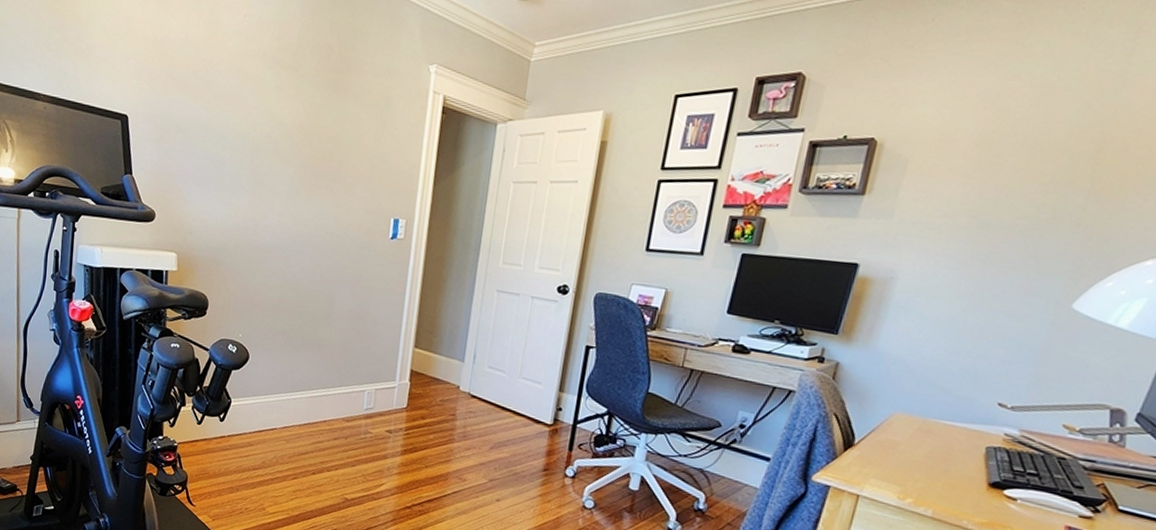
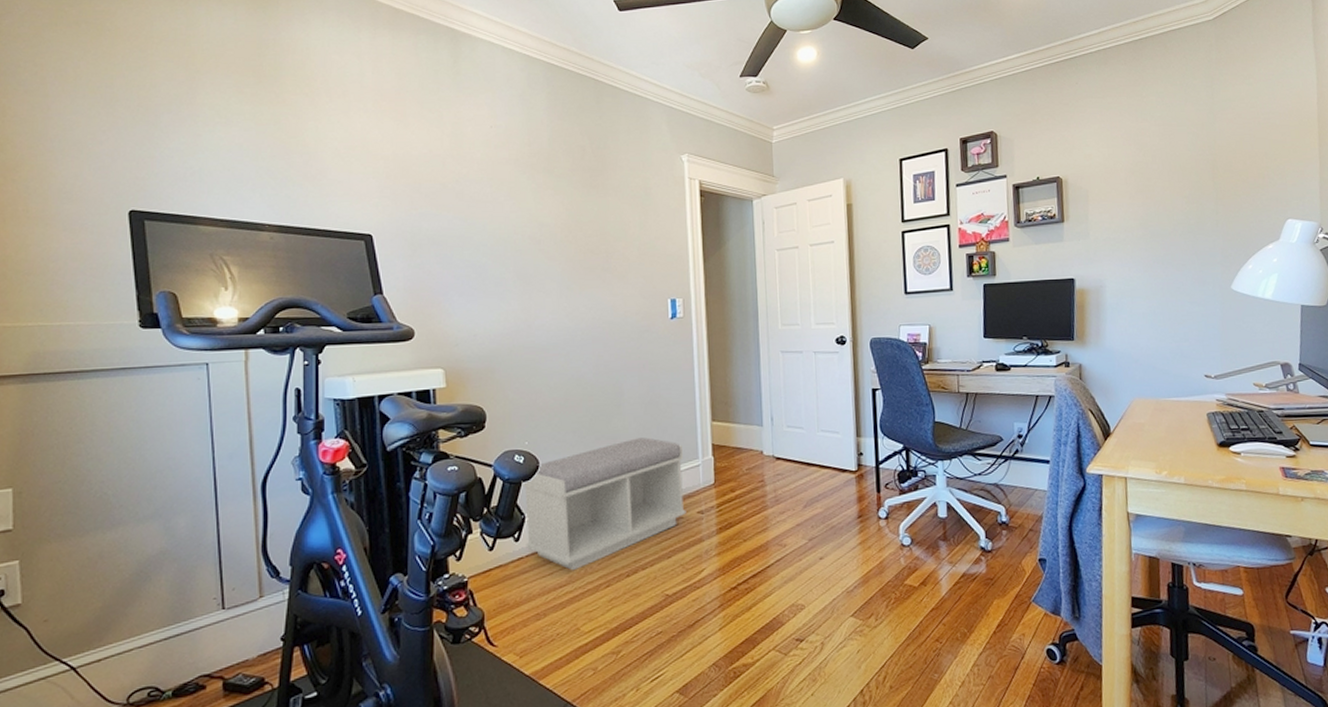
bench: none [228,350,382,458] -> present [521,437,686,571]

